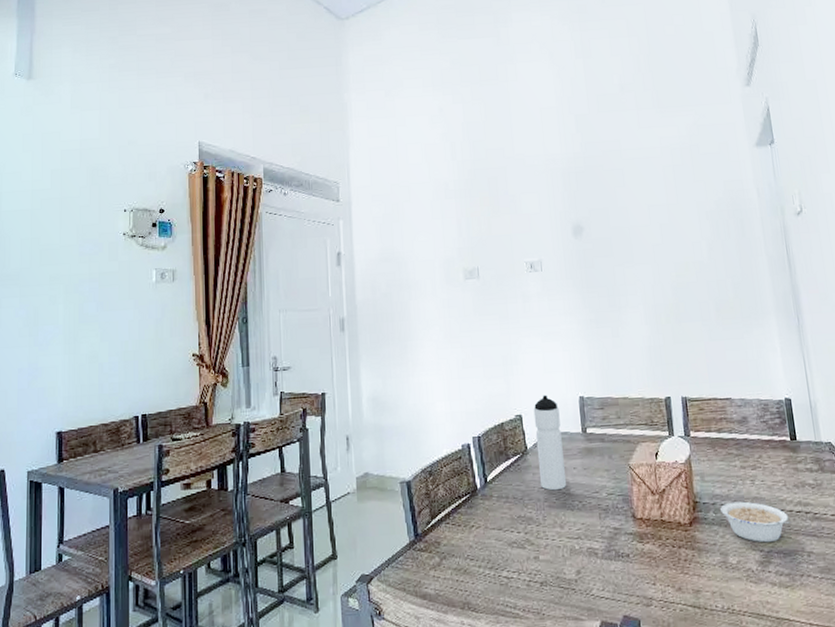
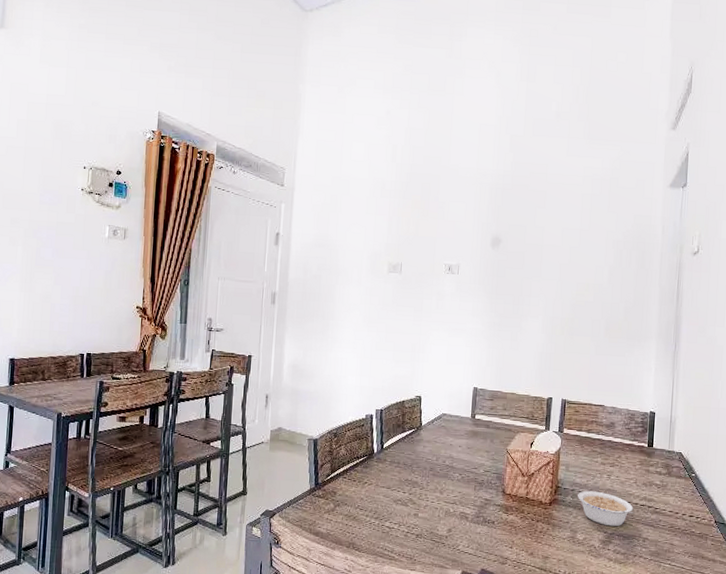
water bottle: present [533,395,567,491] -> none [428,382,454,463]

